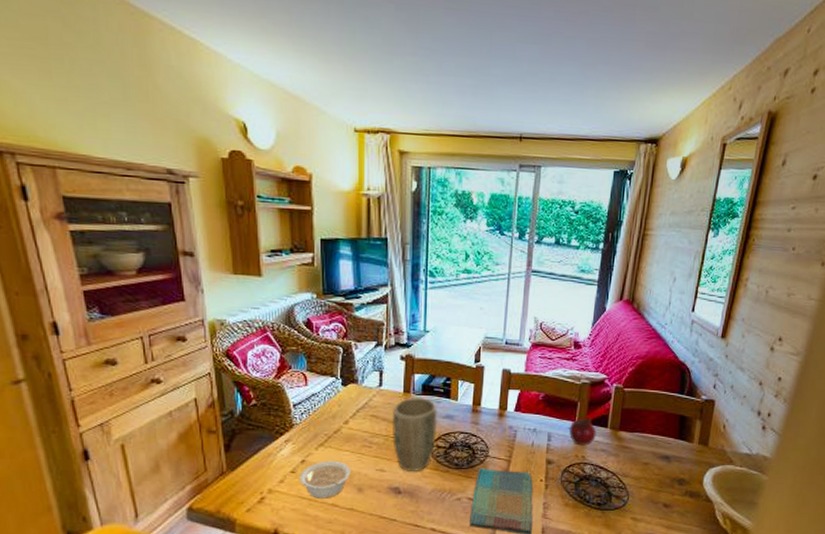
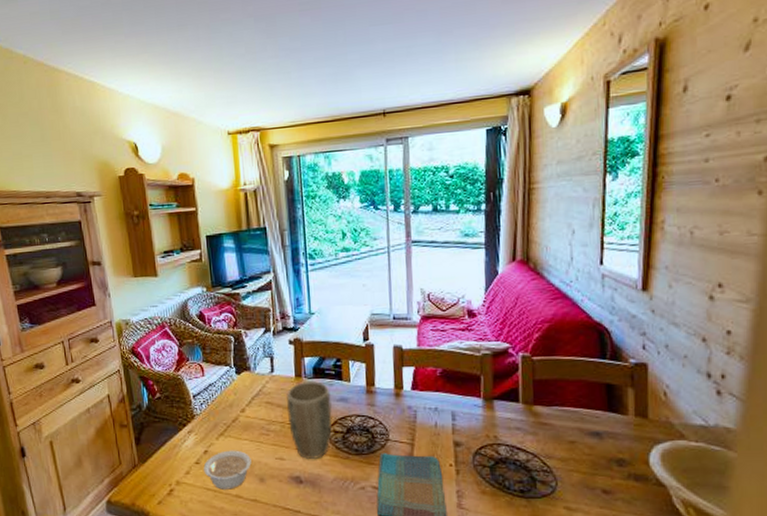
fruit: present [569,417,597,446] -> none [475,391,507,424]

